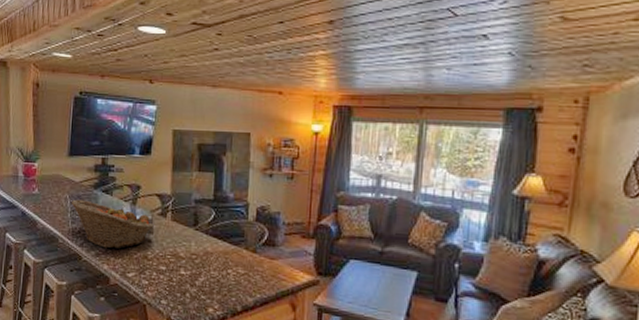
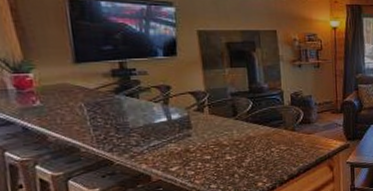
fruit basket: present [71,199,154,249] -> none [88,106,192,150]

